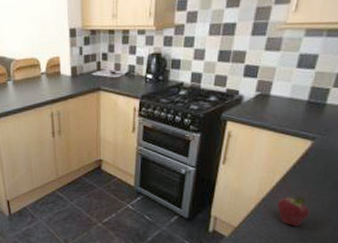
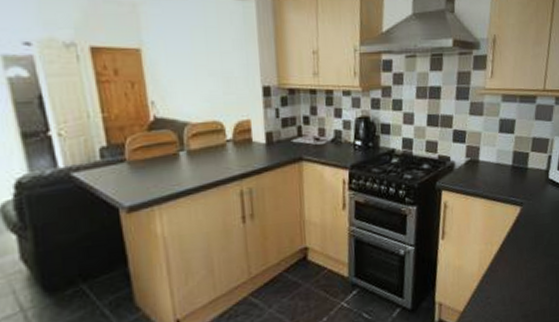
fruit: present [277,196,310,227] -> none [498,267,528,302]

